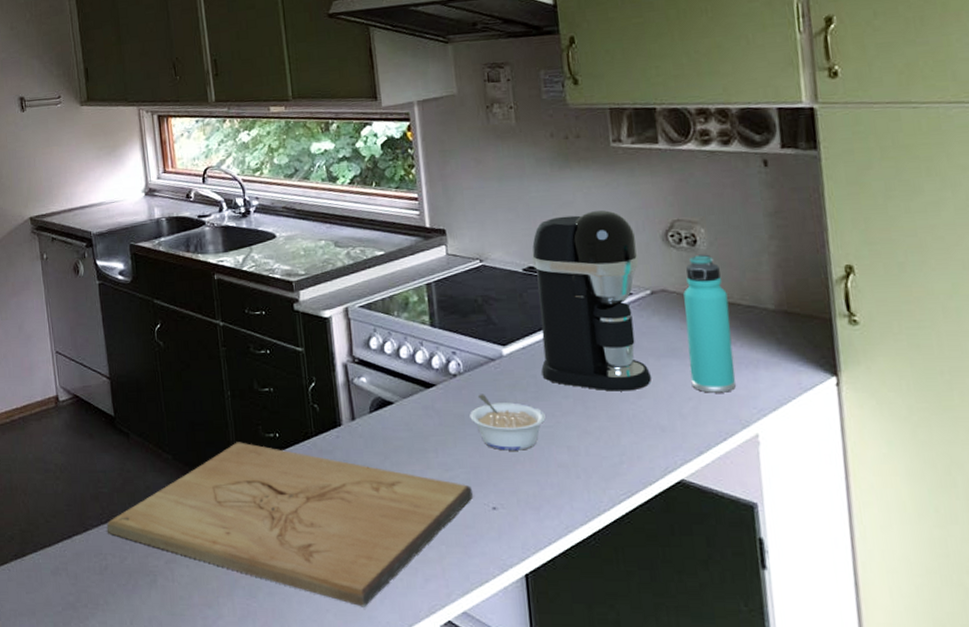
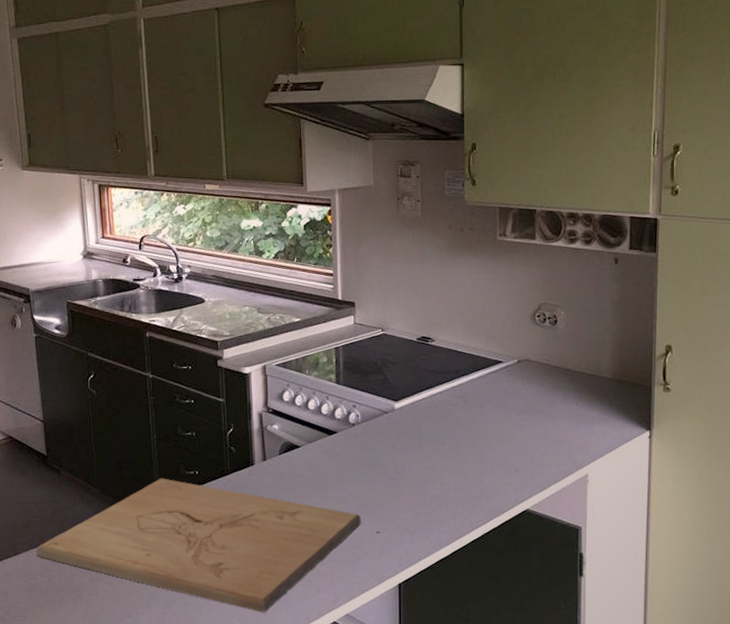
legume: present [470,394,546,451] -> none [364,440,425,486]
coffee maker: present [532,210,651,392] -> none [425,293,511,440]
thermos bottle: present [683,254,736,393] -> none [542,332,576,442]

